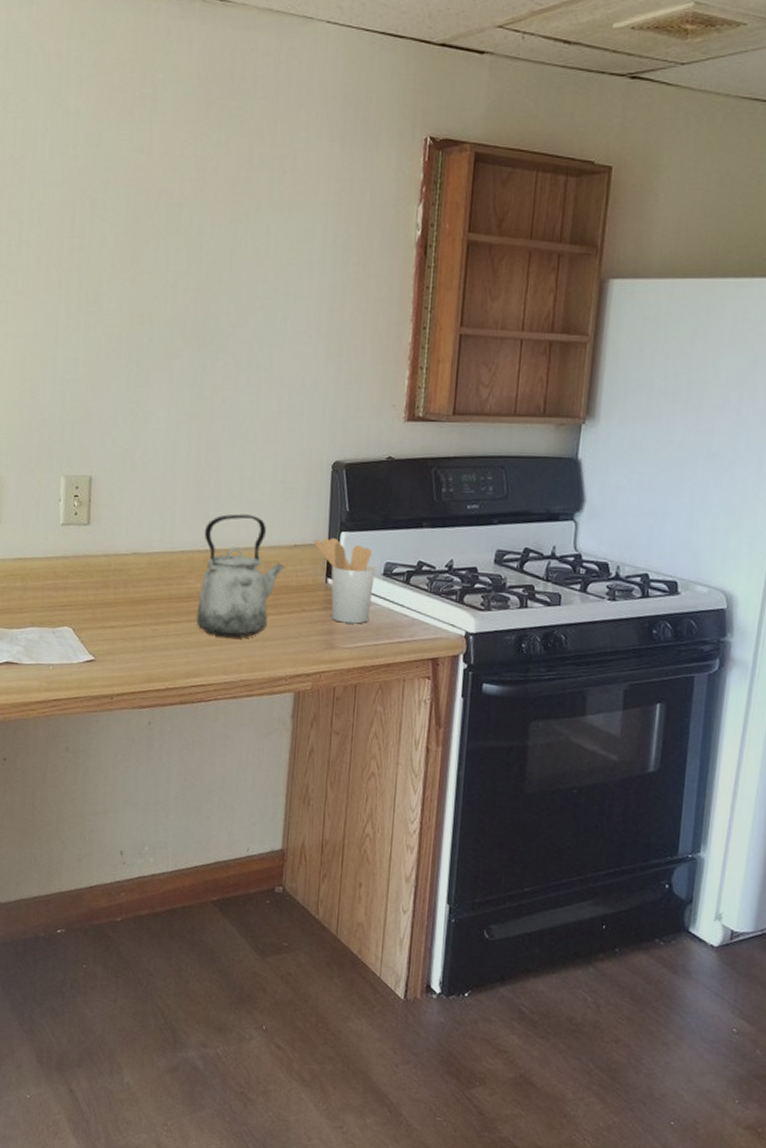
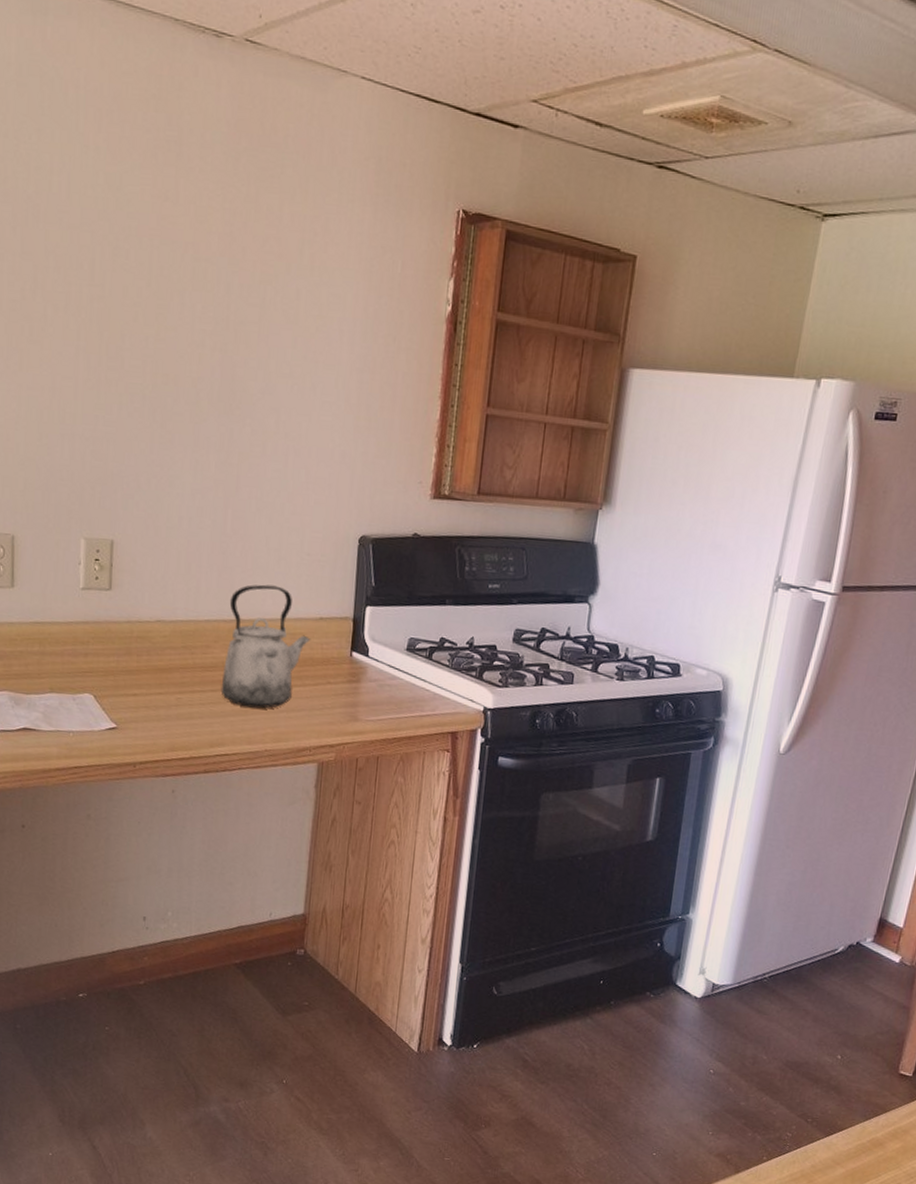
utensil holder: present [313,538,375,624] -> none [338,611,399,697]

